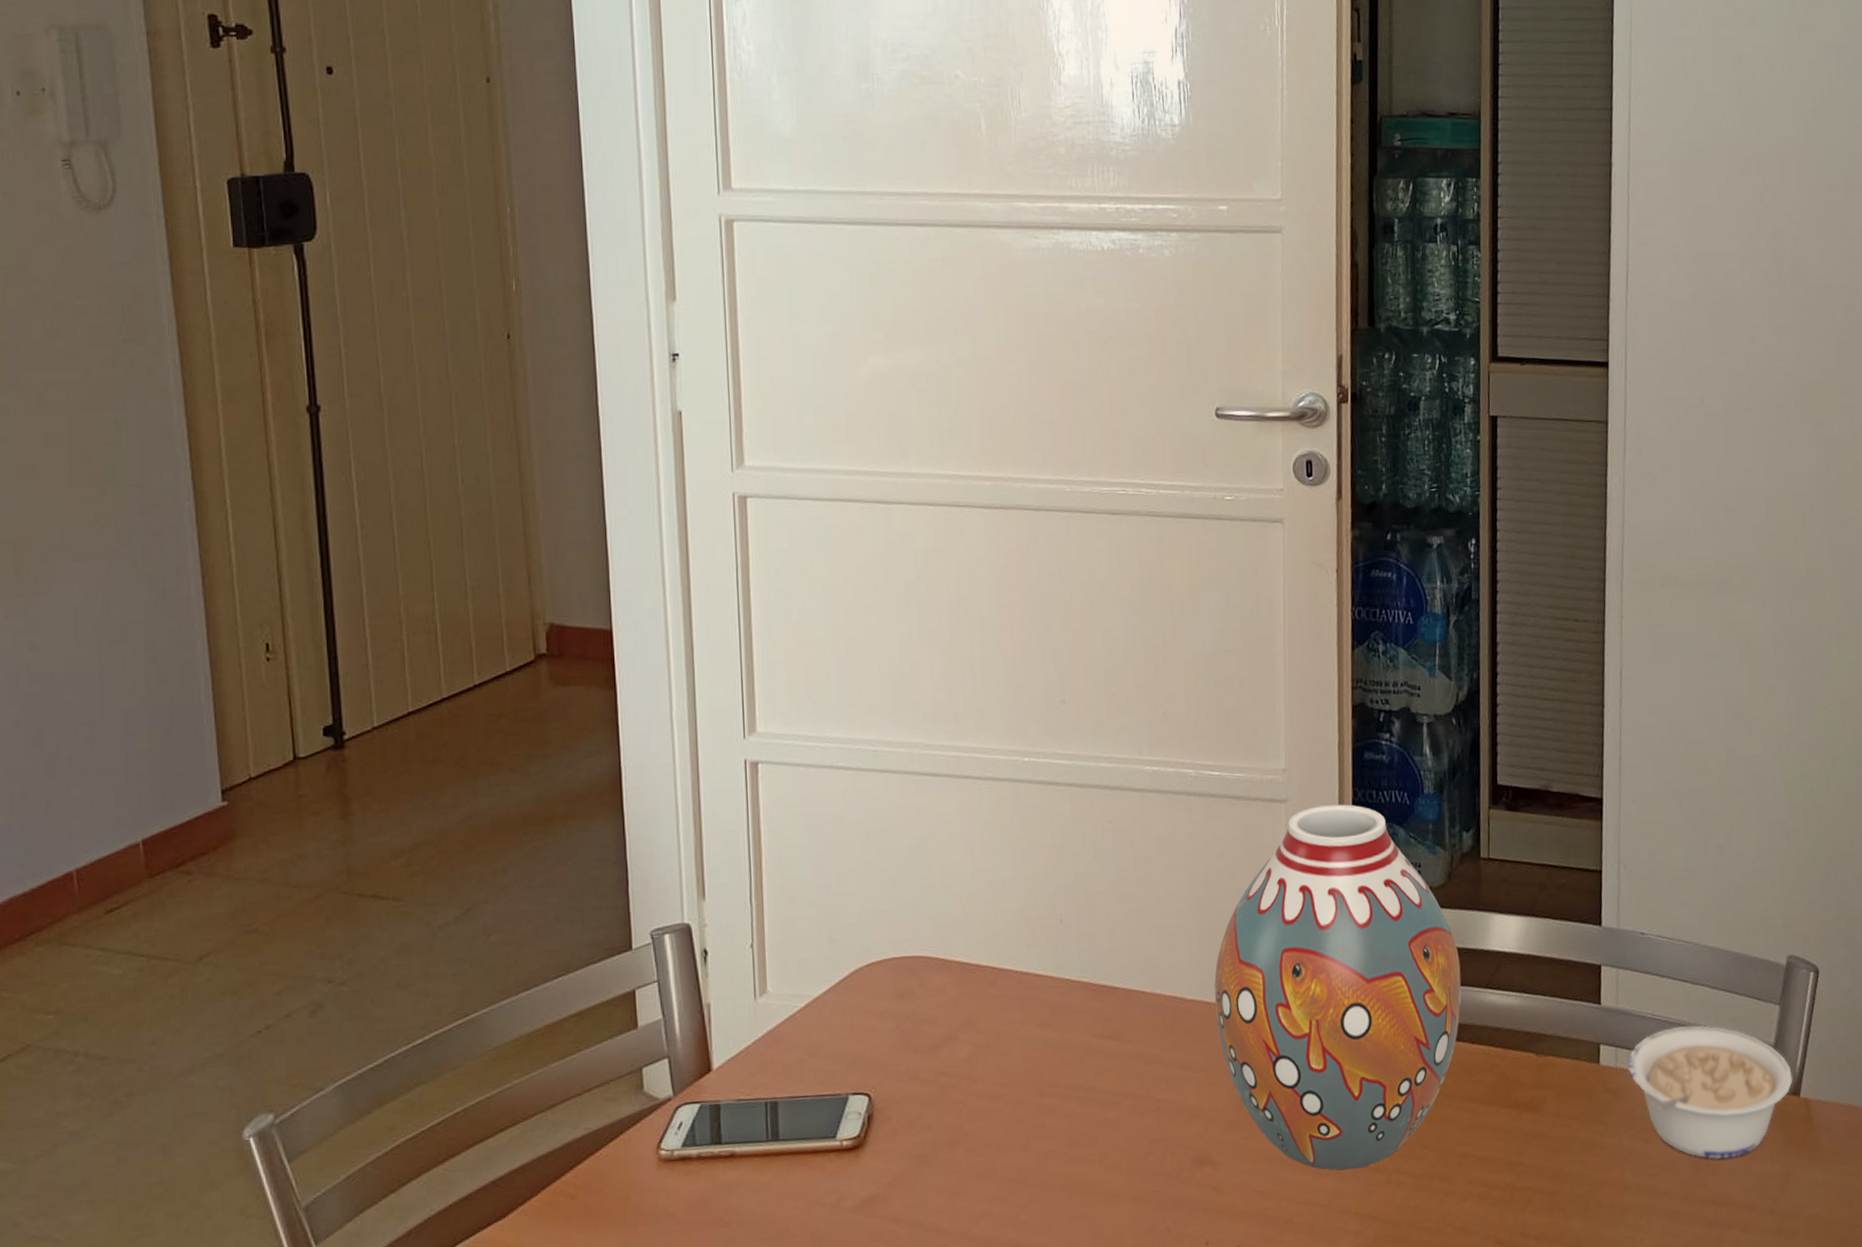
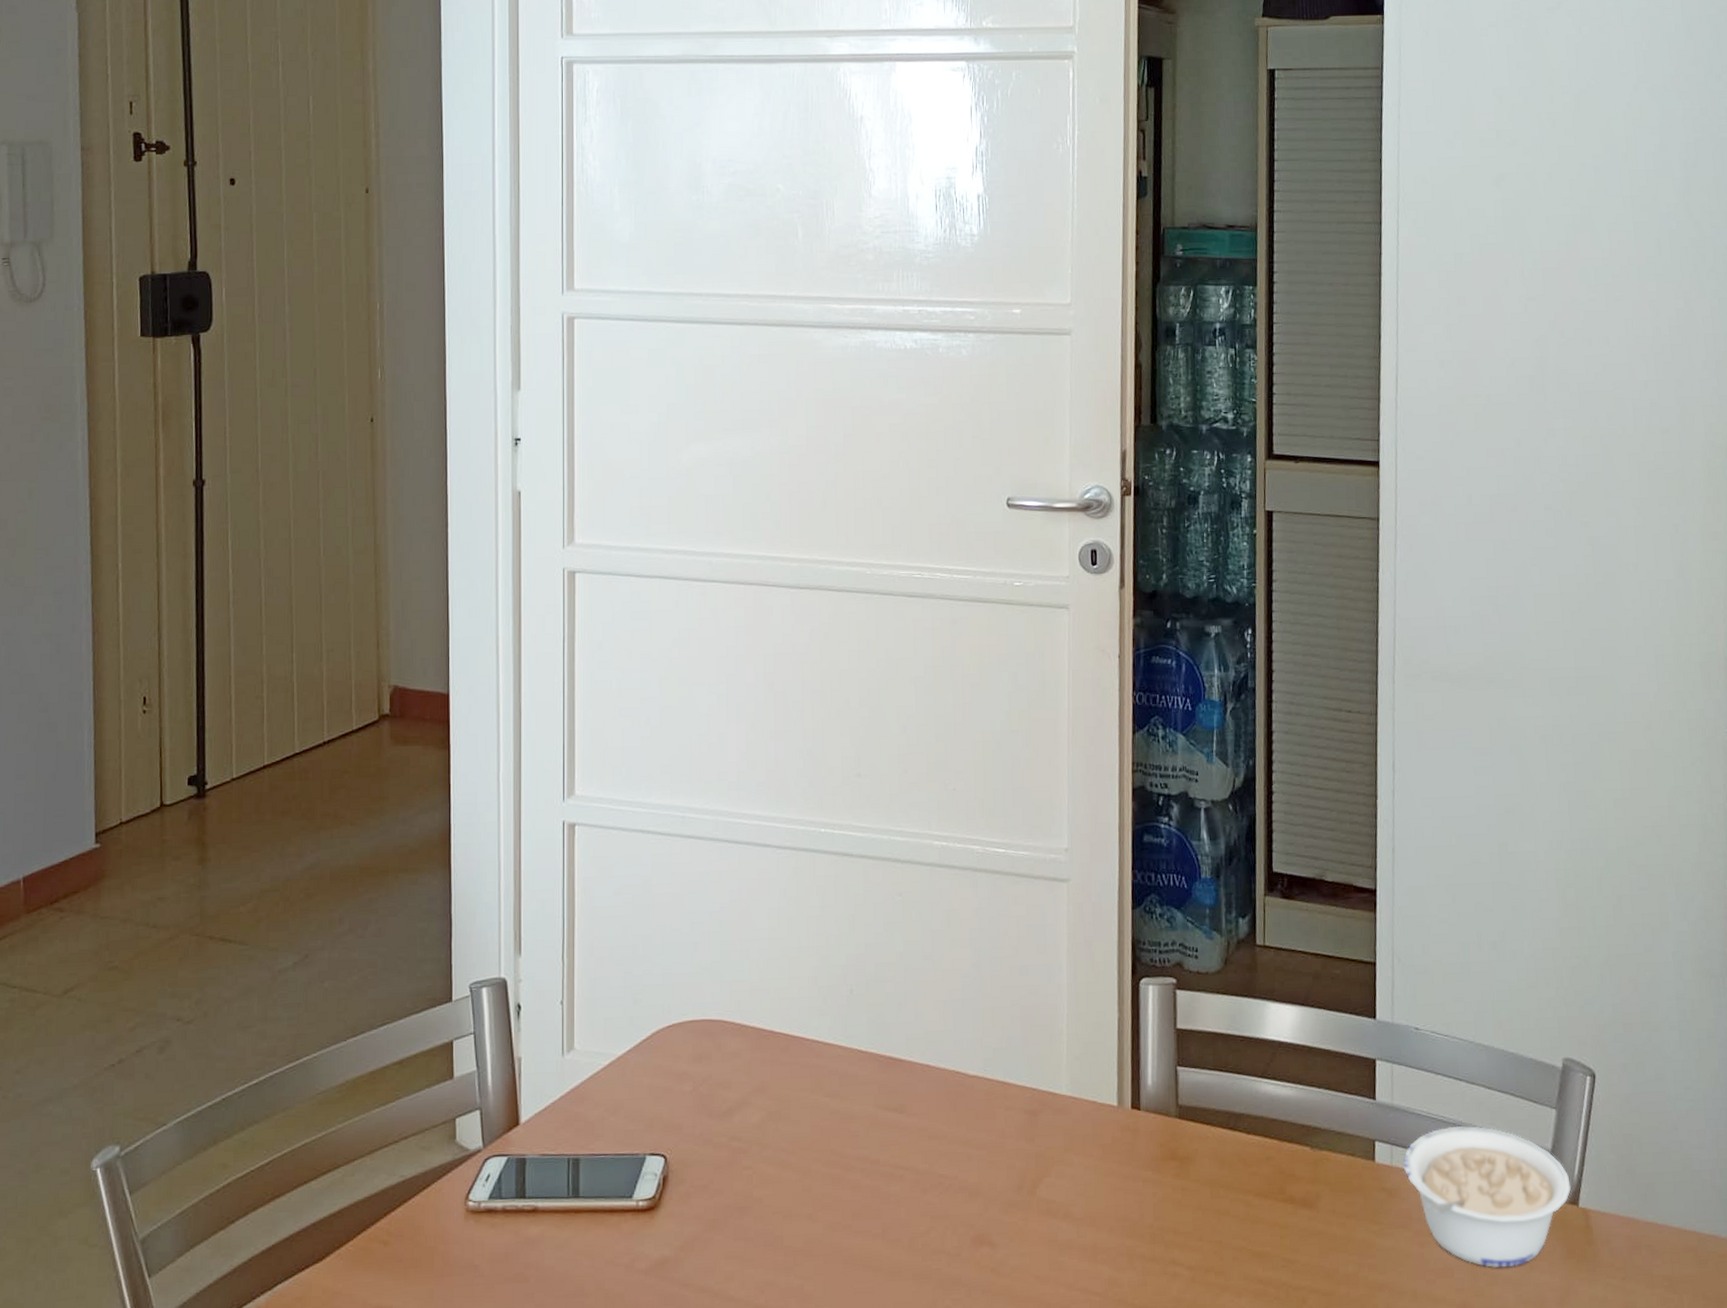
vase: present [1214,804,1462,1171] -> none [996,885,1237,1258]

